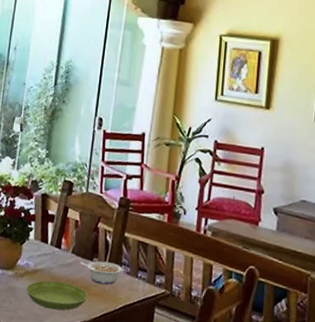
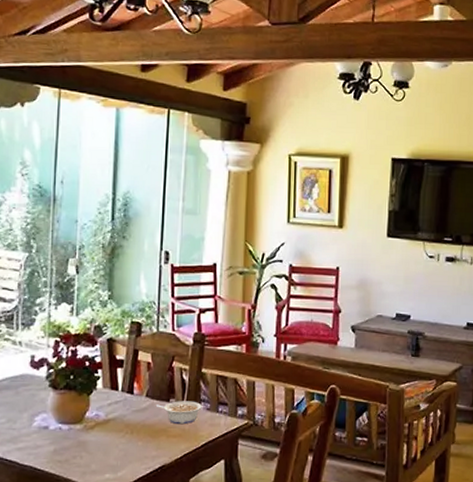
saucer: present [26,280,88,311] -> none [98,428,167,458]

